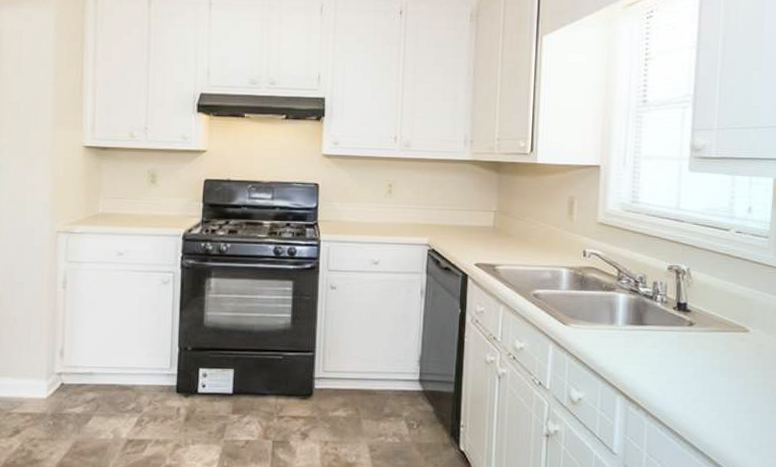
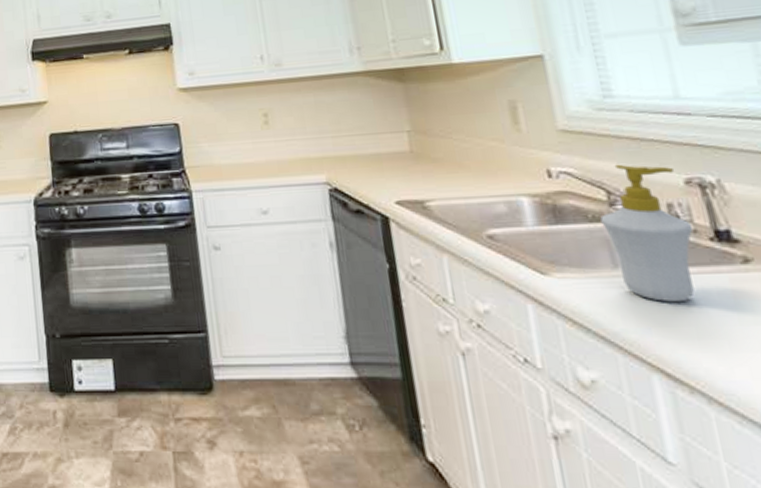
soap bottle: none [610,251,665,349] -> present [600,164,695,303]

